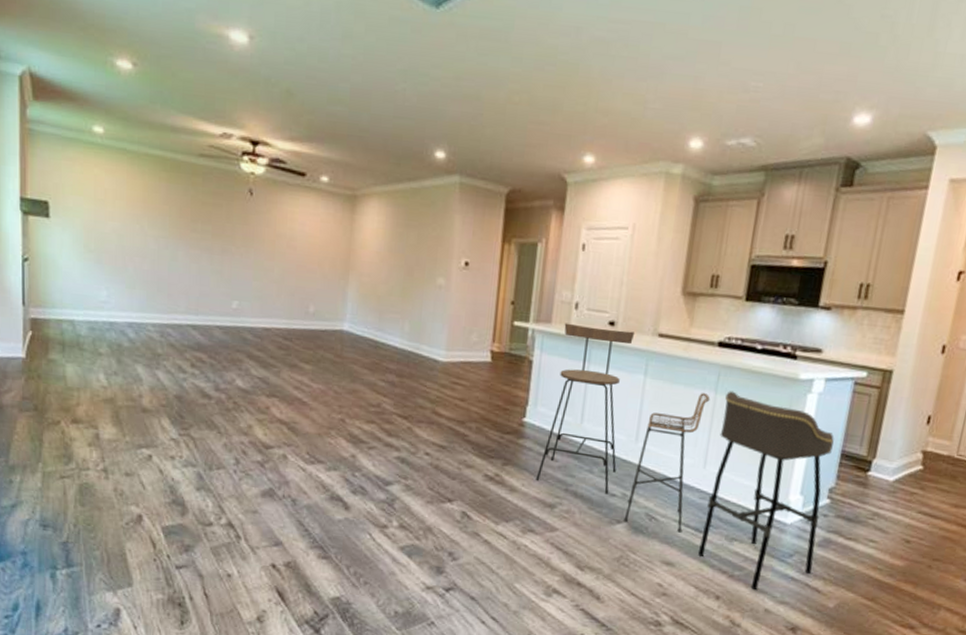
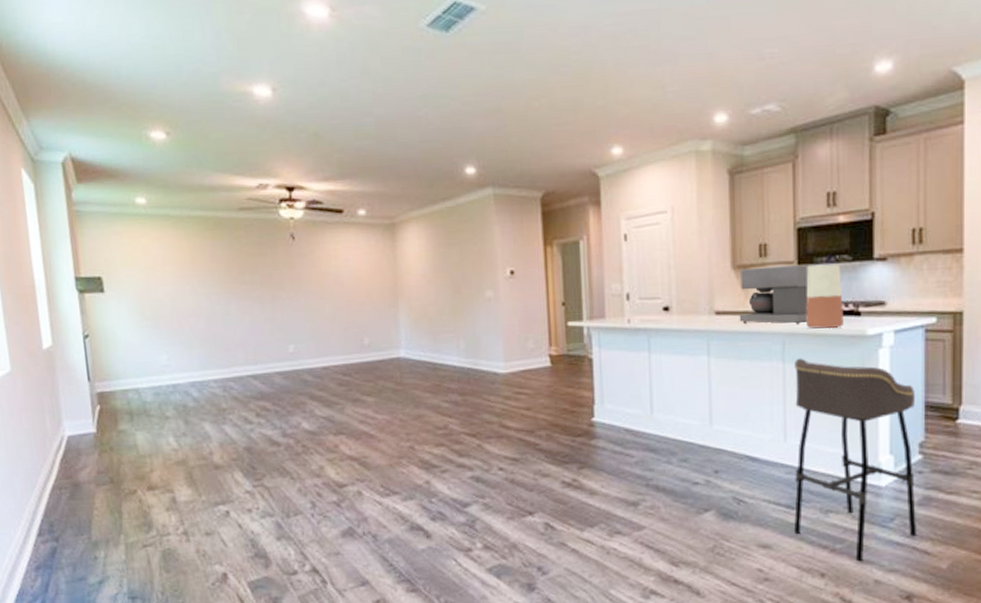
bar stool: present [536,323,635,495] -> none [614,313,695,484]
bar stool: present [624,393,711,533] -> none [711,365,779,513]
coffee maker: none [680,296,764,359] -> present [739,264,817,325]
vase: none [743,303,786,368] -> present [806,263,843,329]

